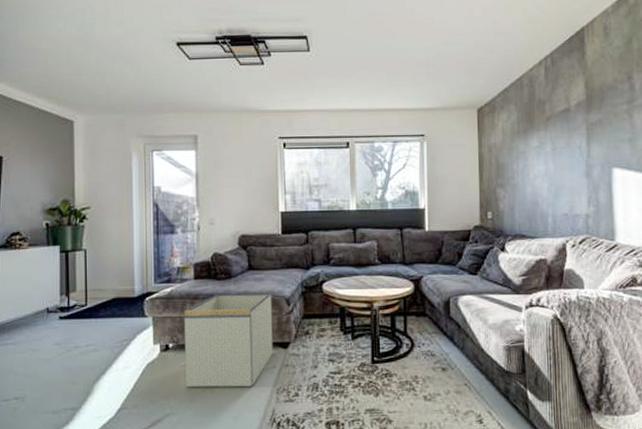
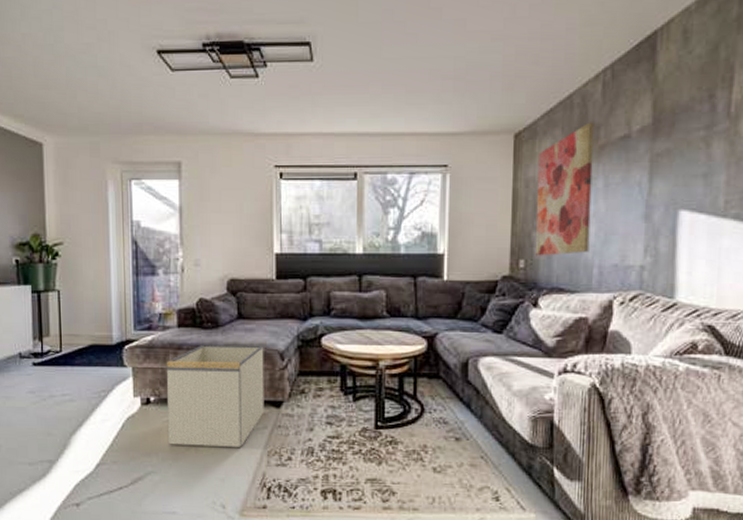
wall art: none [497,99,544,209] -> present [534,122,595,256]

